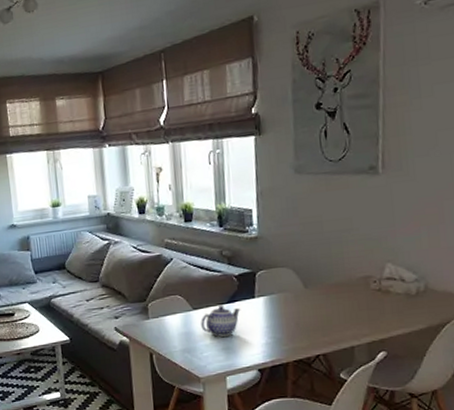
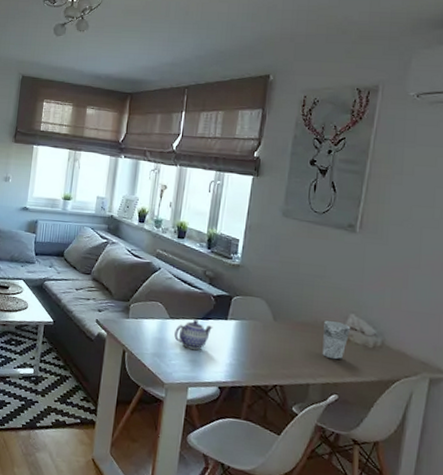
cup: none [359,275,390,316] -> present [322,321,351,361]

